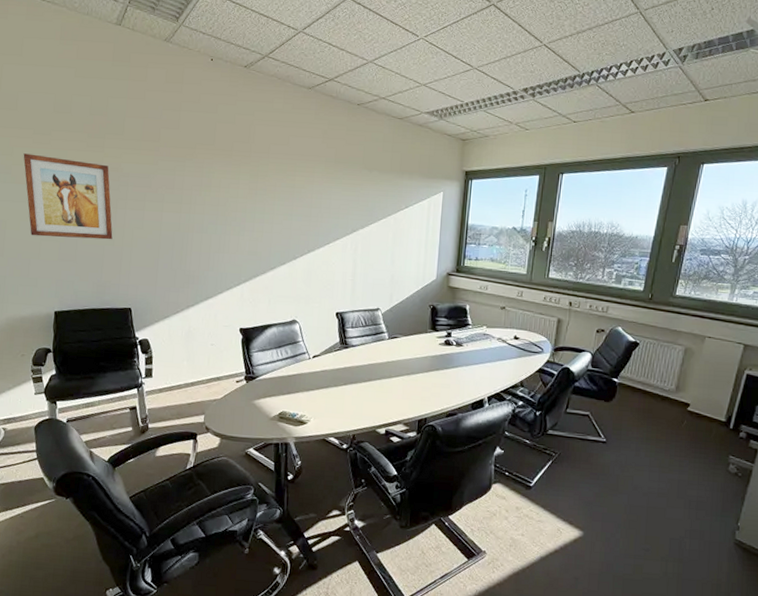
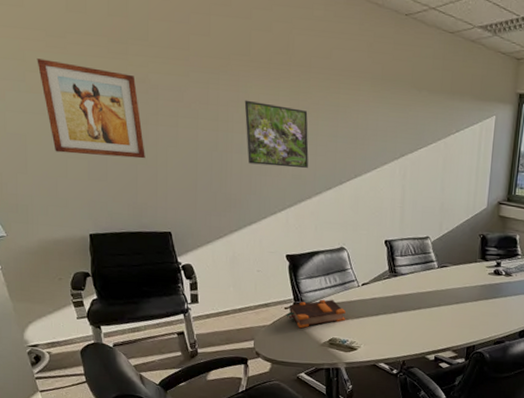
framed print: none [207,184,265,245] -> present [244,100,309,168]
bible: none [237,372,296,402] -> present [286,299,346,329]

